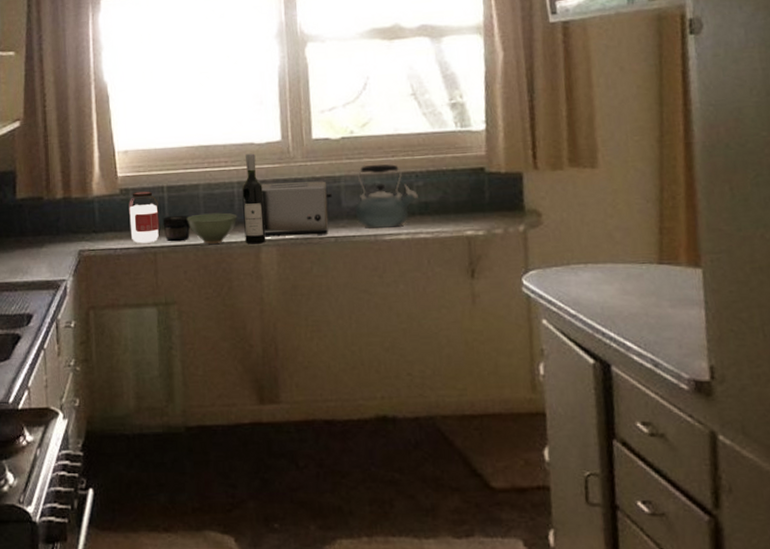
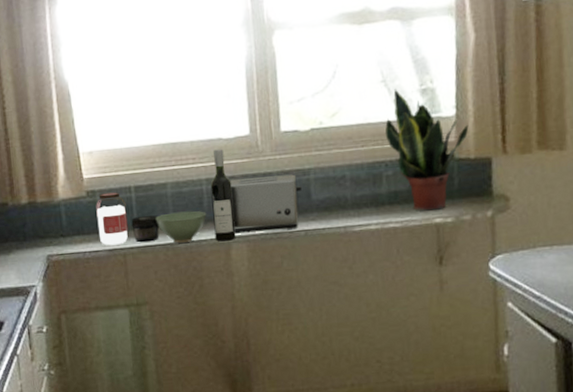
kettle: present [355,164,418,228] -> none [324,154,388,220]
potted plant: none [415,102,499,223] -> present [384,89,469,211]

